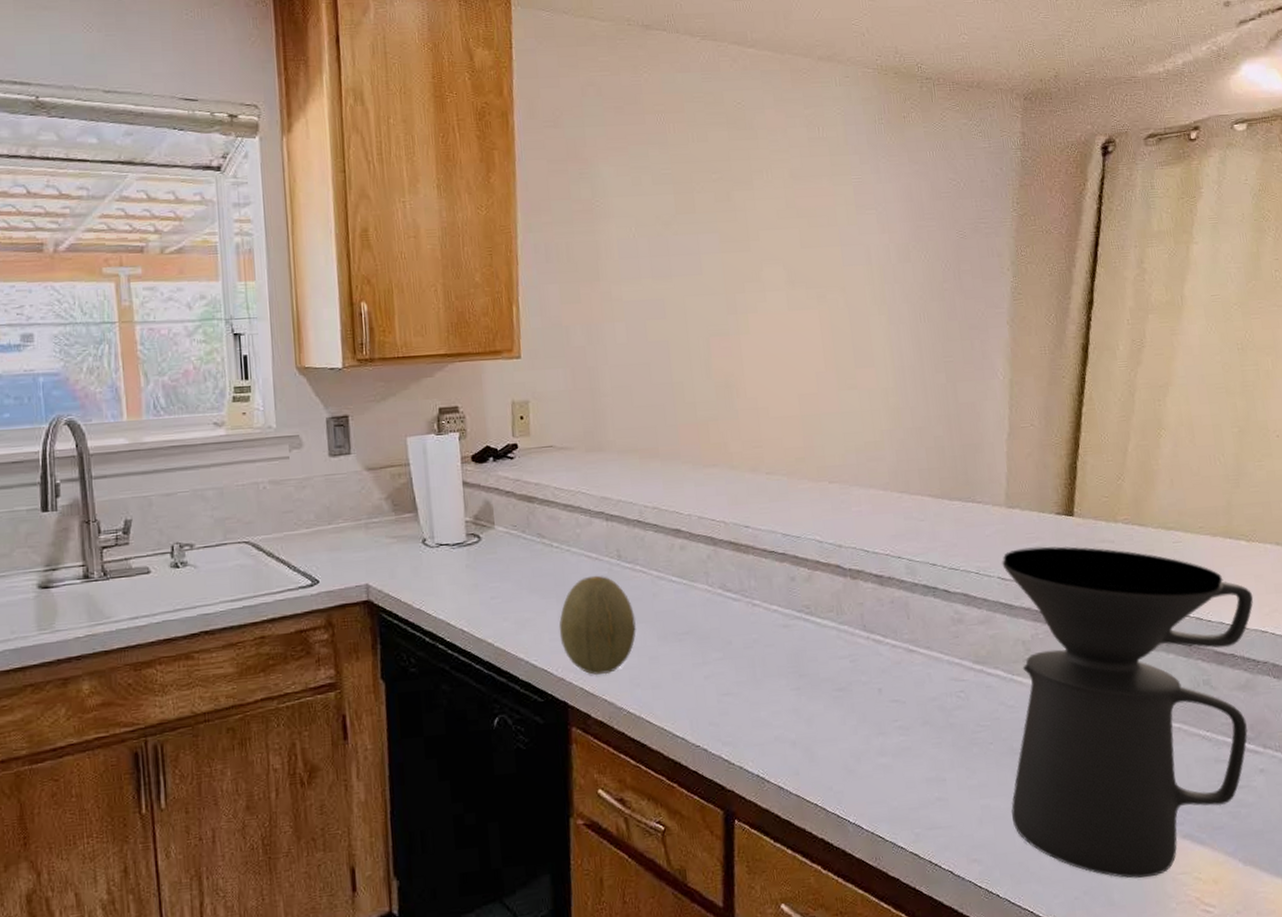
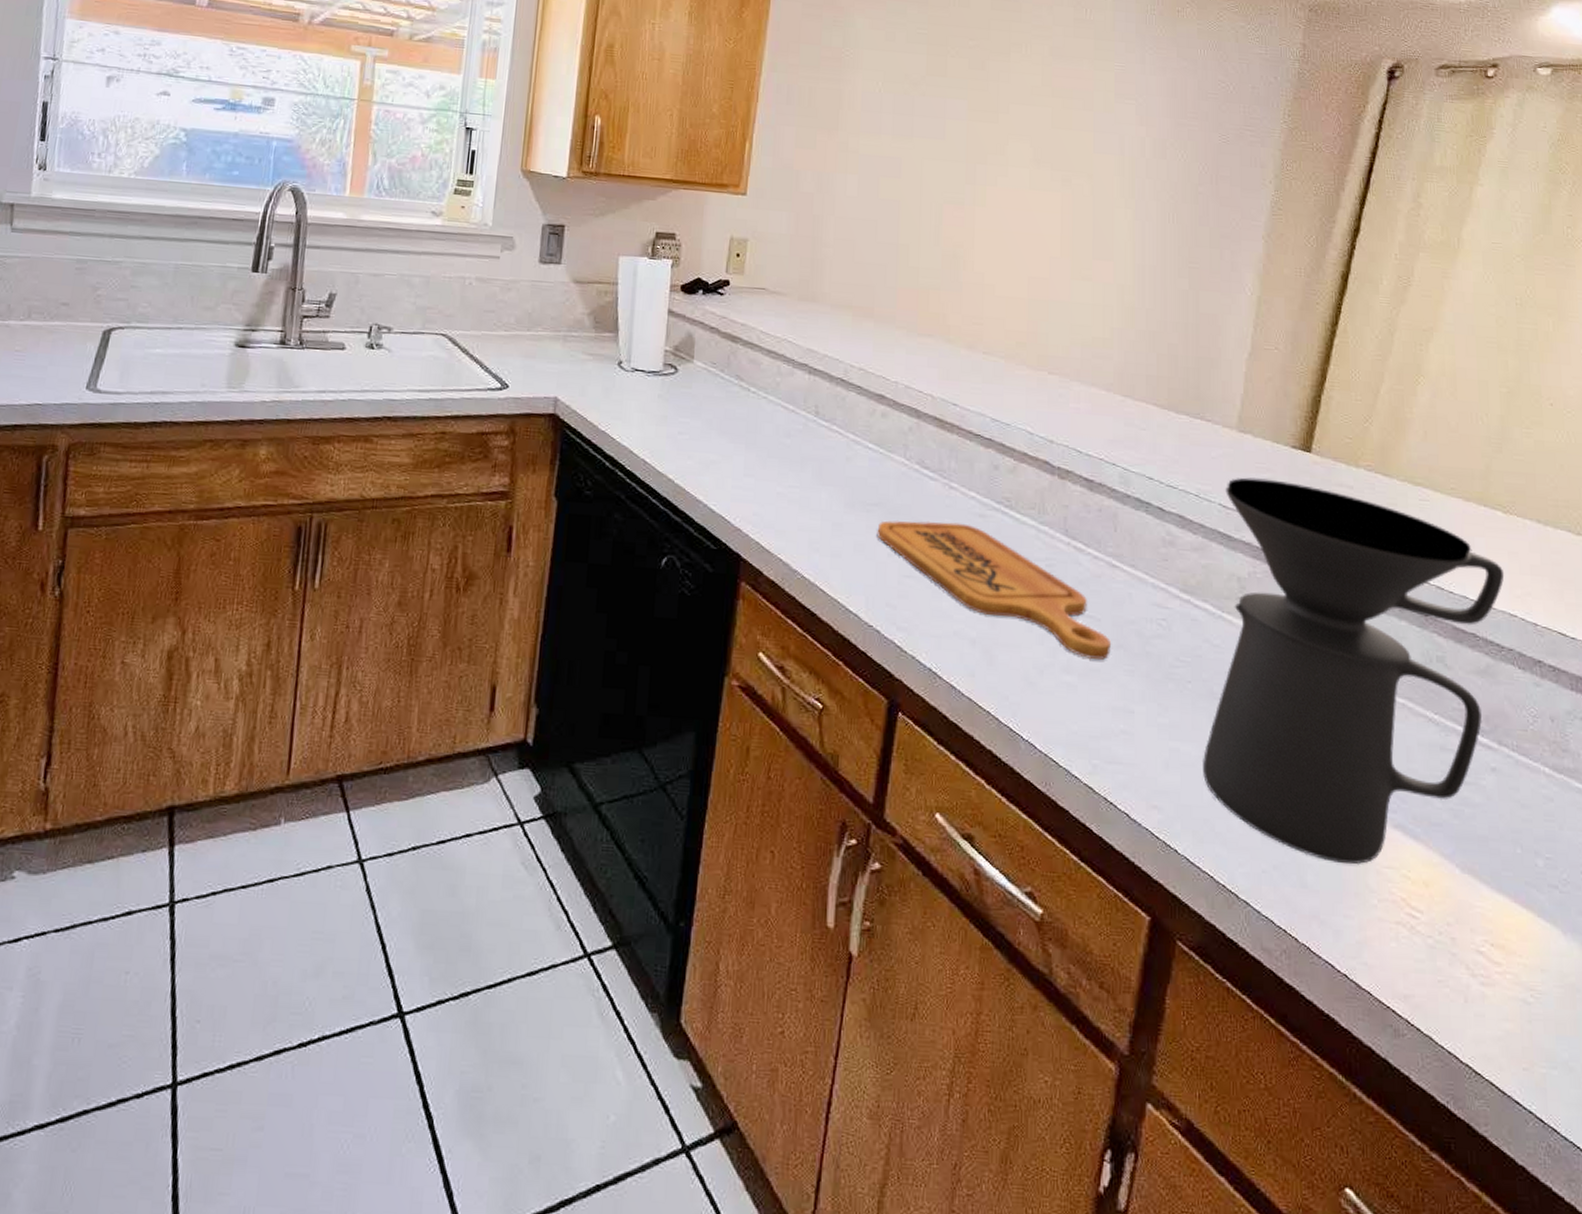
fruit: present [559,575,636,675] -> none [743,428,824,533]
cutting board: none [691,636,919,739] -> present [877,520,1112,660]

